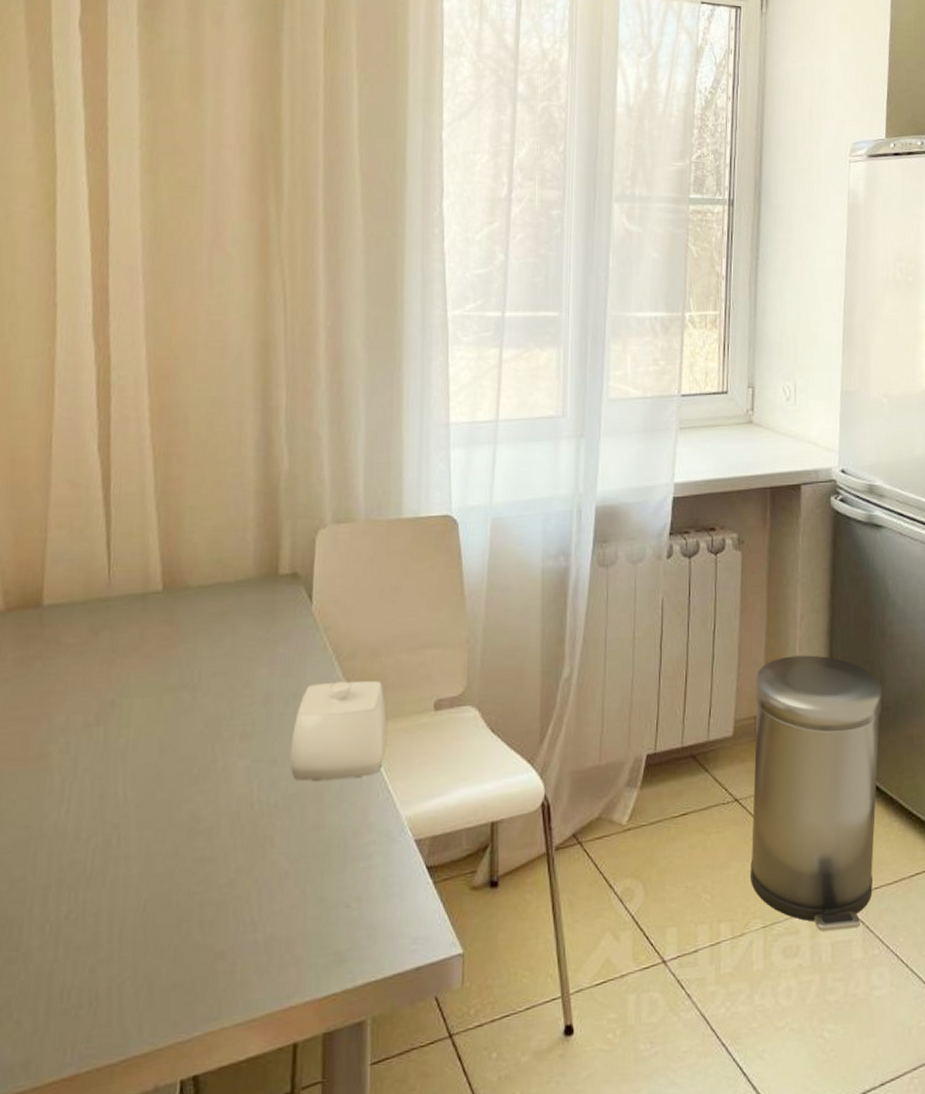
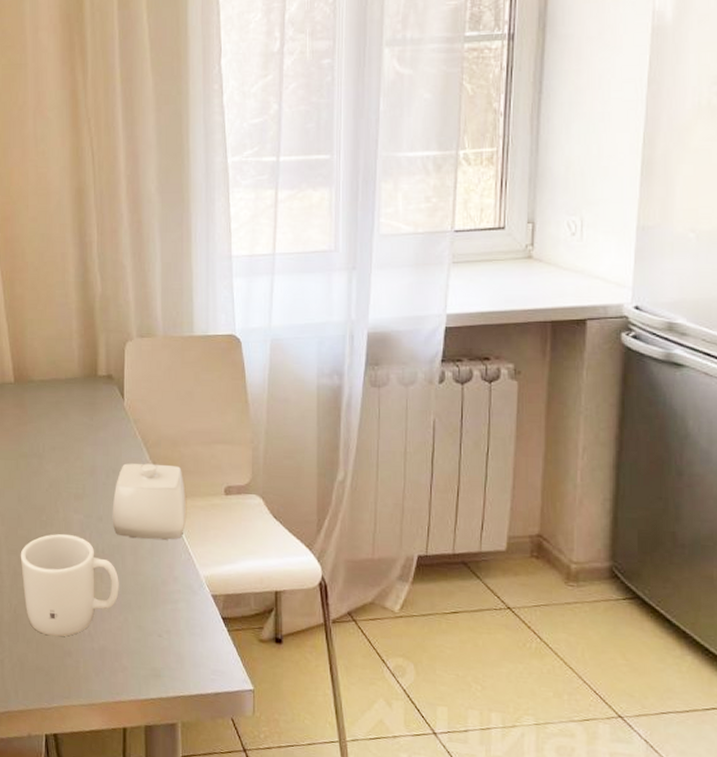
mug: none [157,789,296,936] -> present [20,534,119,637]
pedal bin: present [750,655,883,931] -> none [523,484,678,745]

